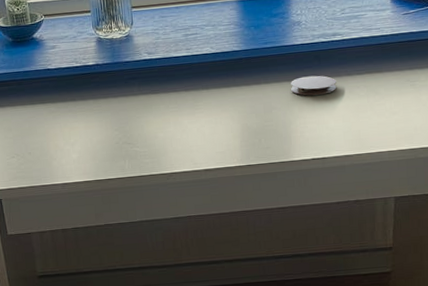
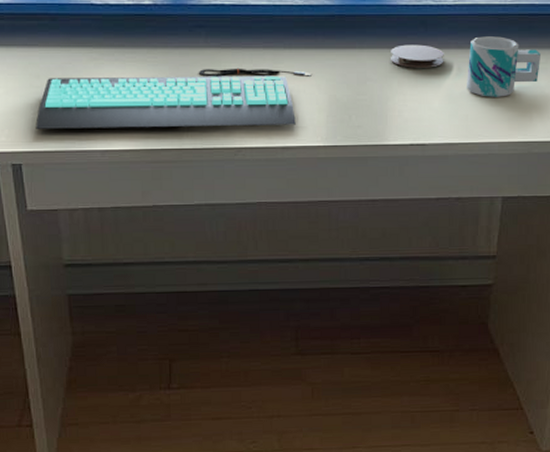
computer keyboard: none [10,106,226,171] -> present [35,68,312,129]
mug: none [357,62,421,114] -> present [467,36,540,97]

